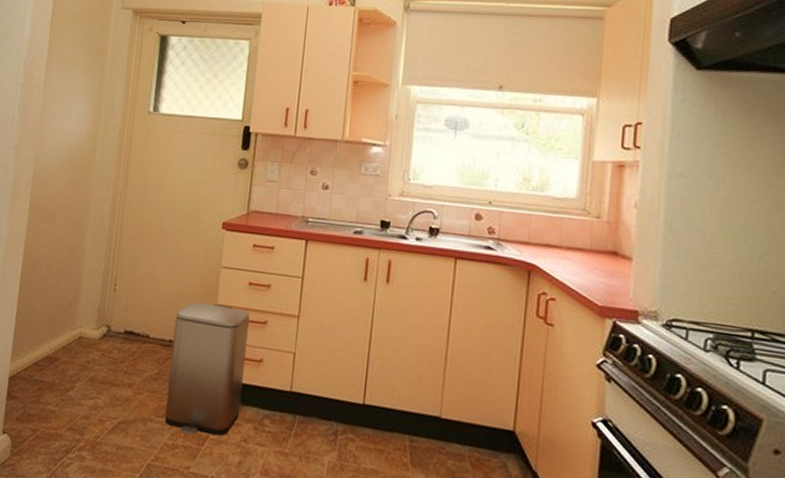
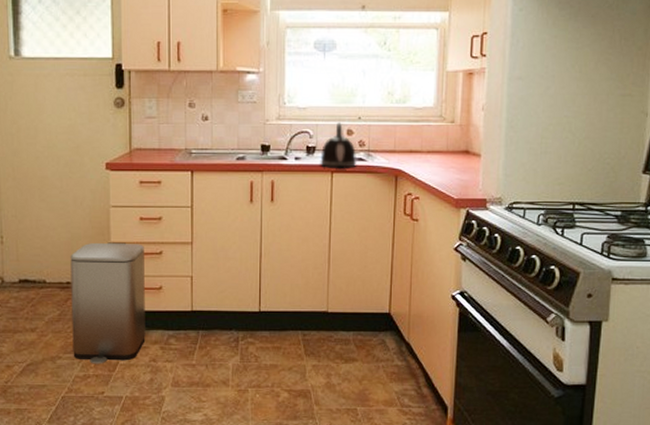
kettle: none [443,205,485,257] -> present [320,123,357,169]

